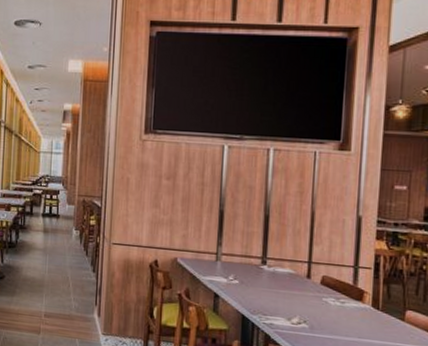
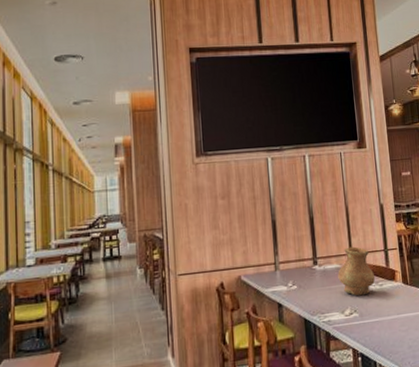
vase: none [289,254,336,309] -> present [338,246,375,296]

